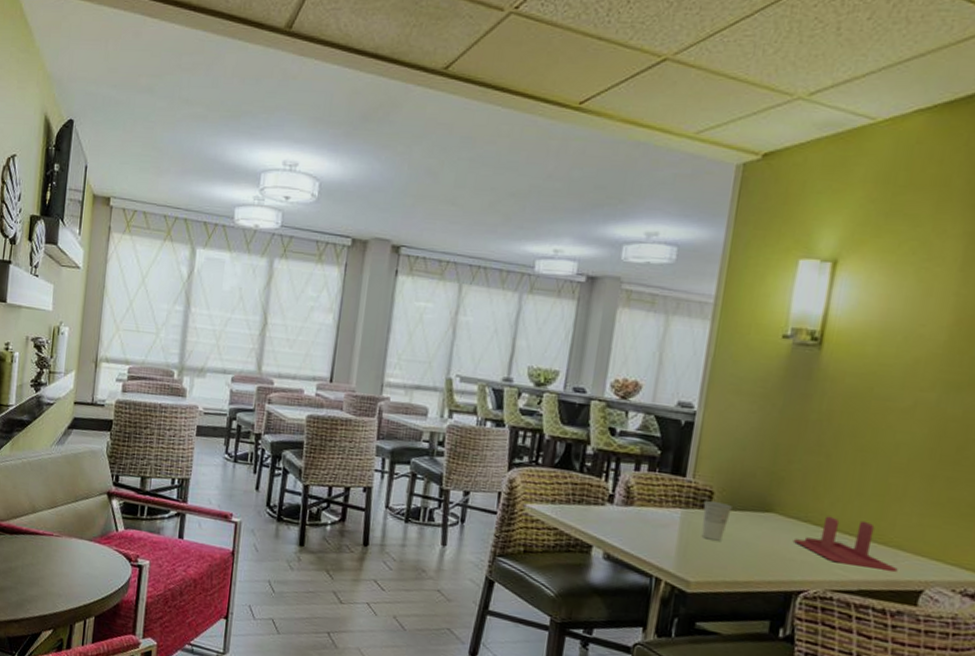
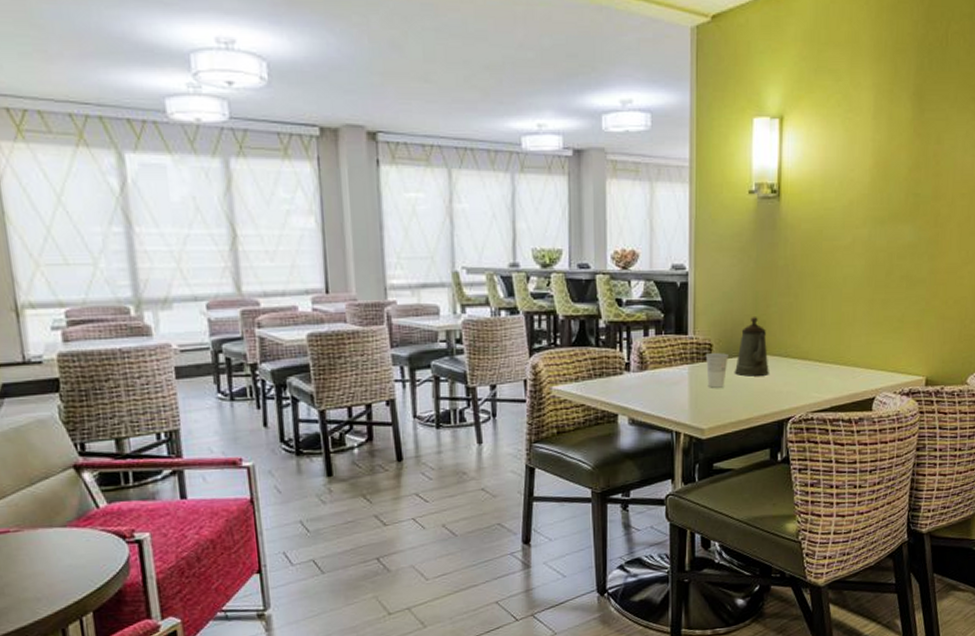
coffee pot: none [736,470,783,538] -> present [734,317,769,376]
napkin holder: present [793,516,898,572] -> none [778,347,856,388]

